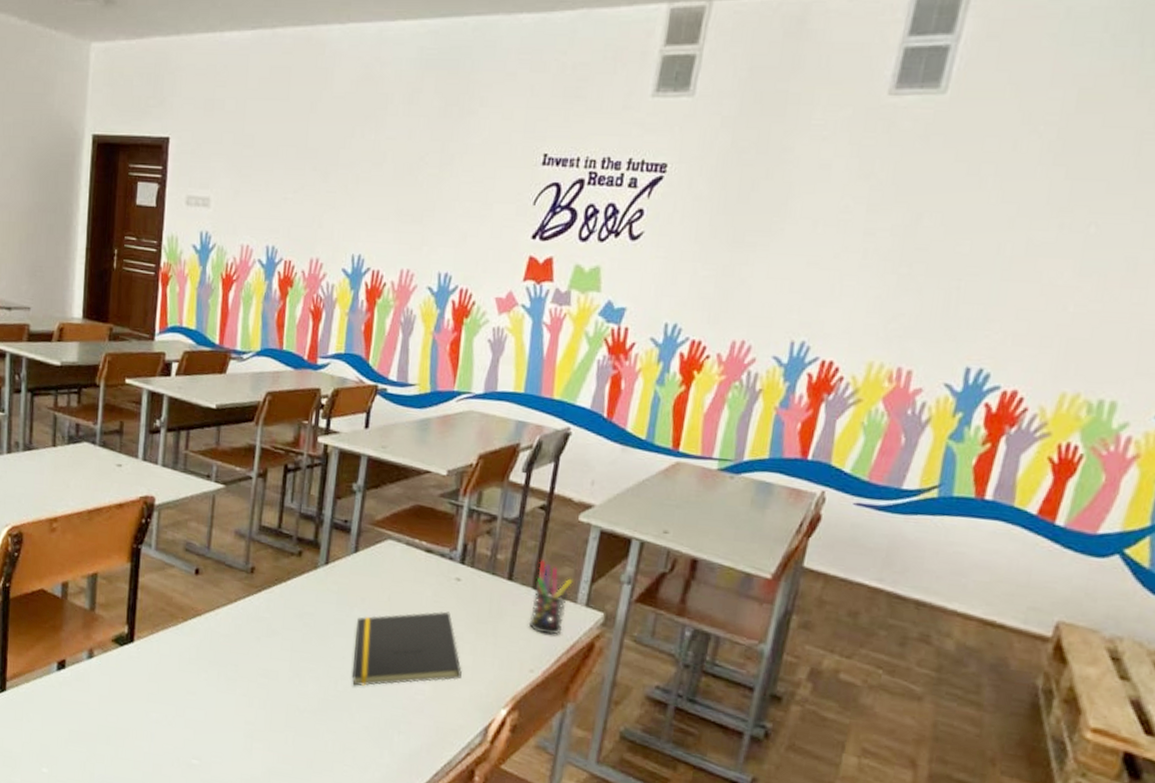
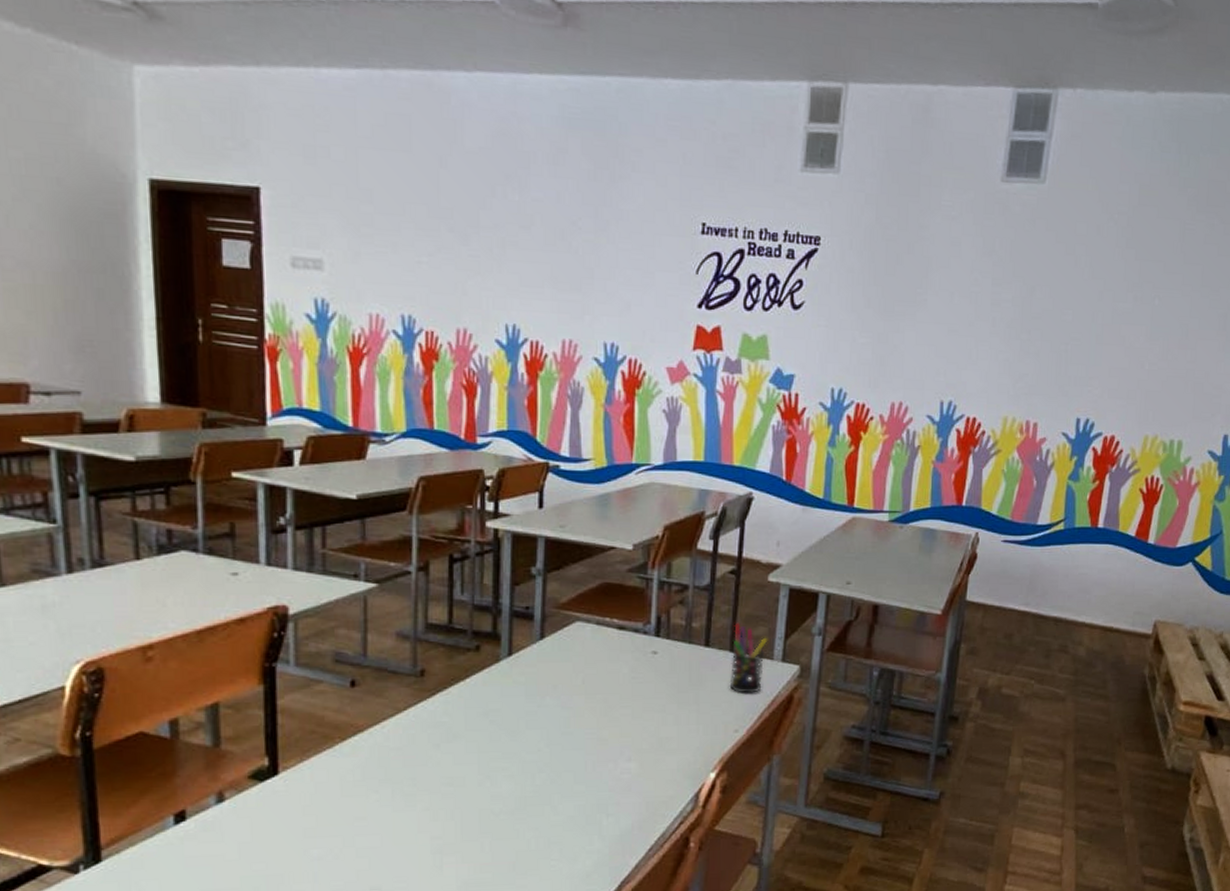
notepad: present [351,611,462,686] -> none [550,686,667,777]

